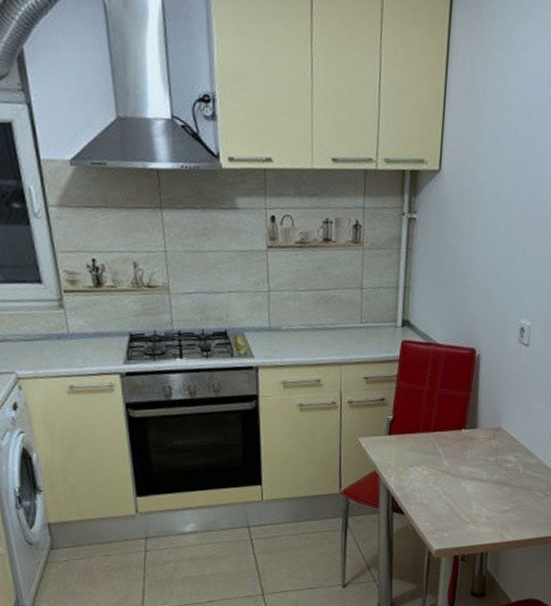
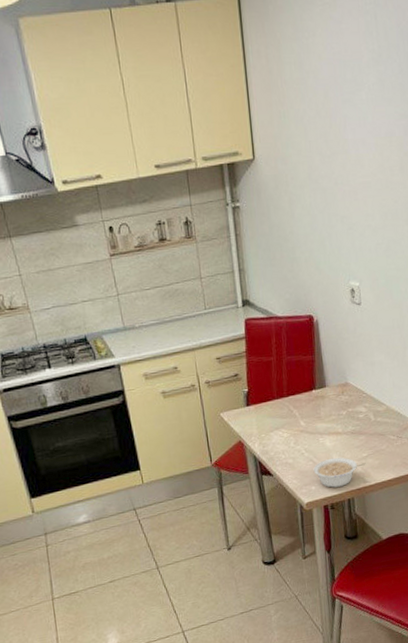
legume: none [449,506,506,538] -> present [313,457,366,488]

